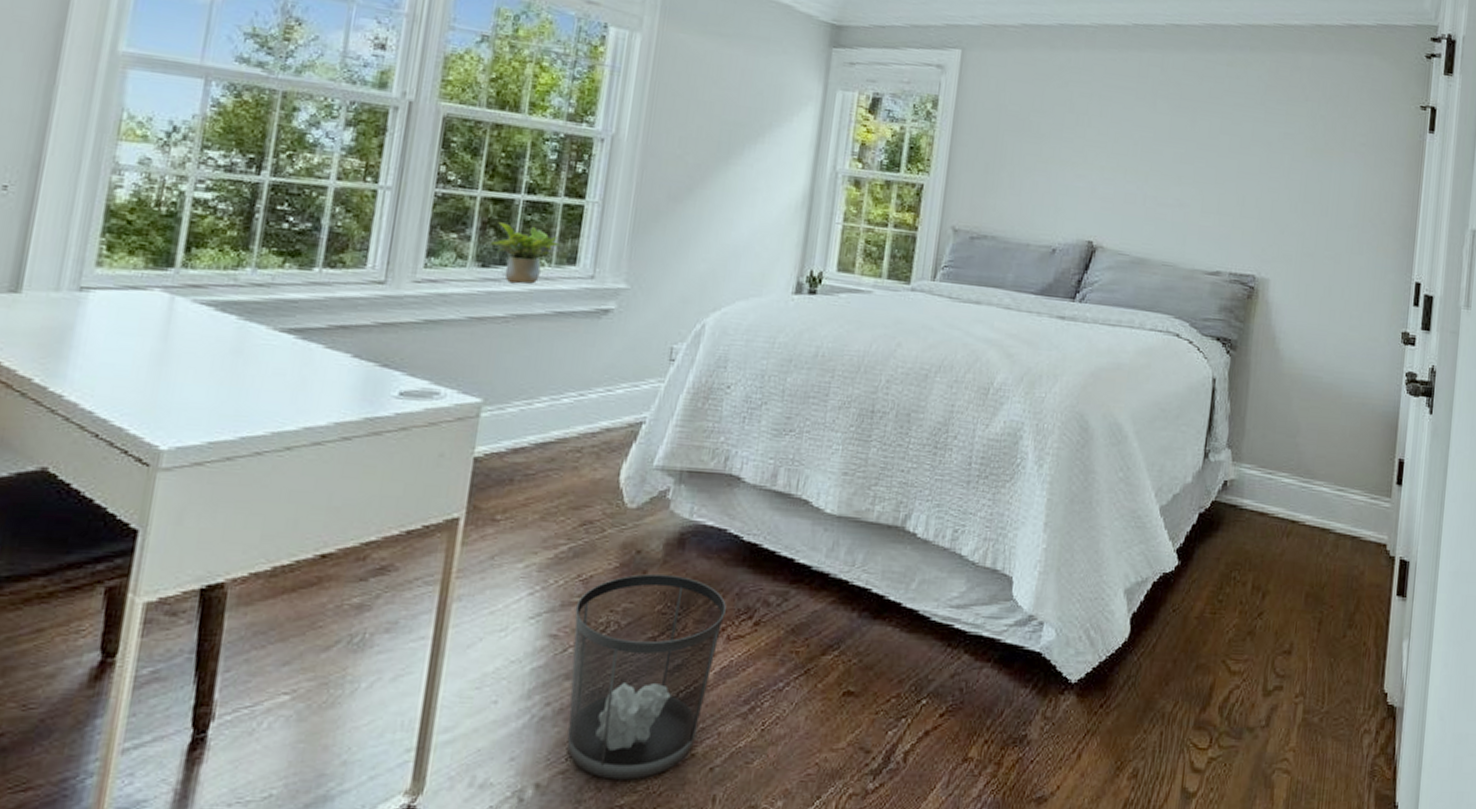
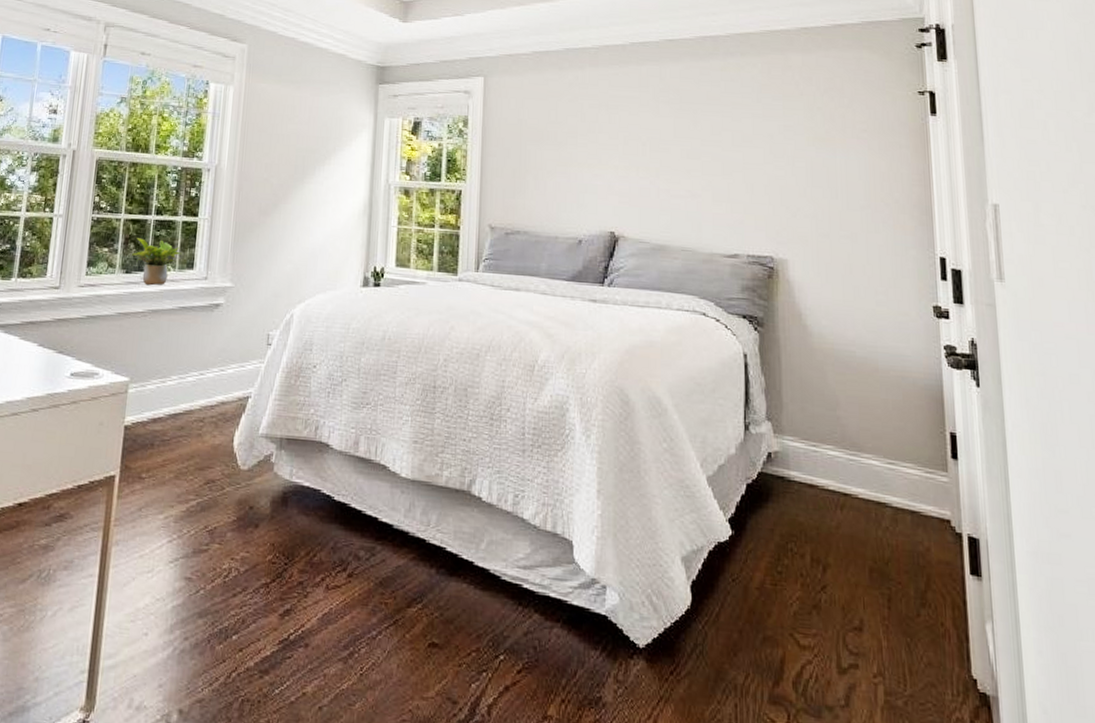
waste bin: present [567,573,726,780] -> none [202,527,324,713]

